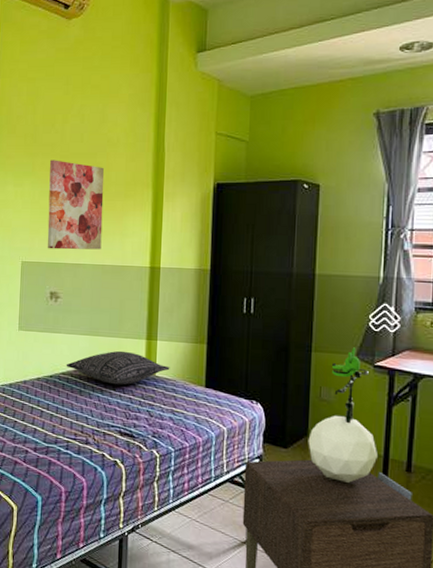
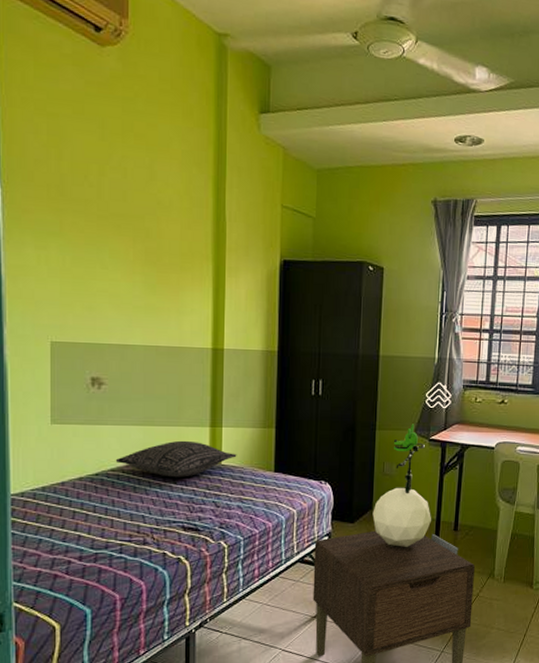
wall art: present [47,160,104,250] -> none [83,219,155,329]

